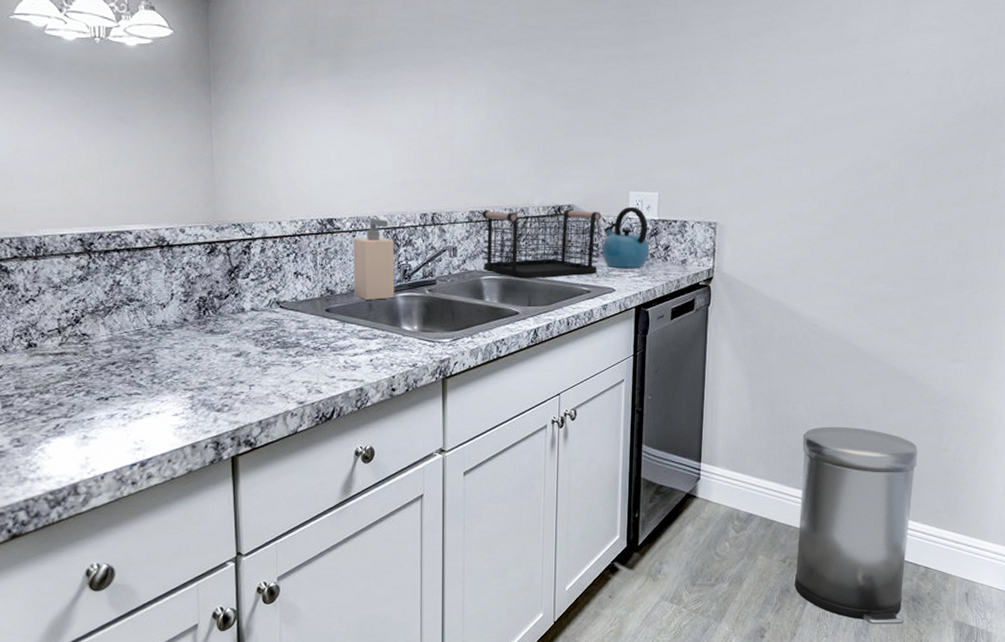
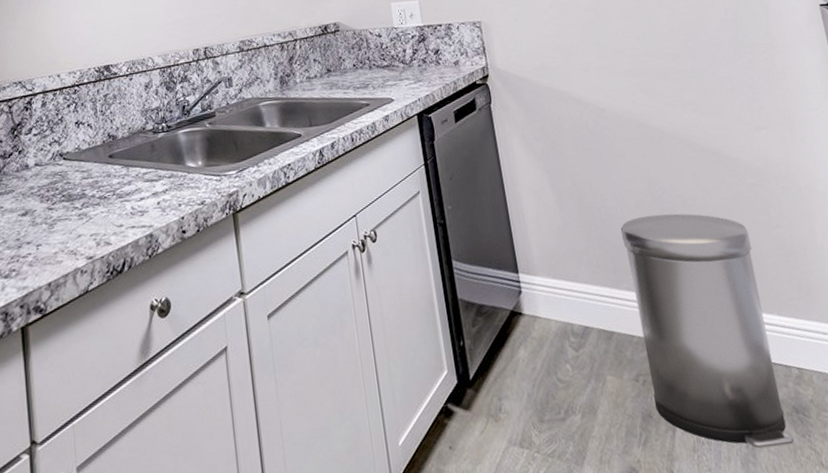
soap dispenser: present [353,217,395,300] -> none [130,59,176,141]
dish rack: present [482,209,602,279] -> none [252,26,372,101]
kettle: present [602,206,650,269] -> none [372,16,421,79]

